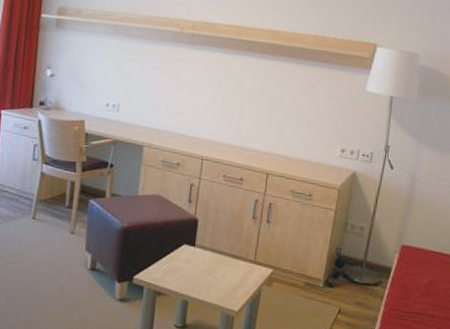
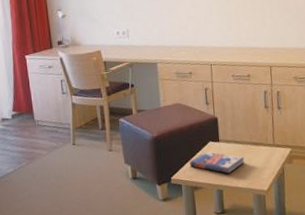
book: none [156,254,219,285] -> present [189,151,244,174]

